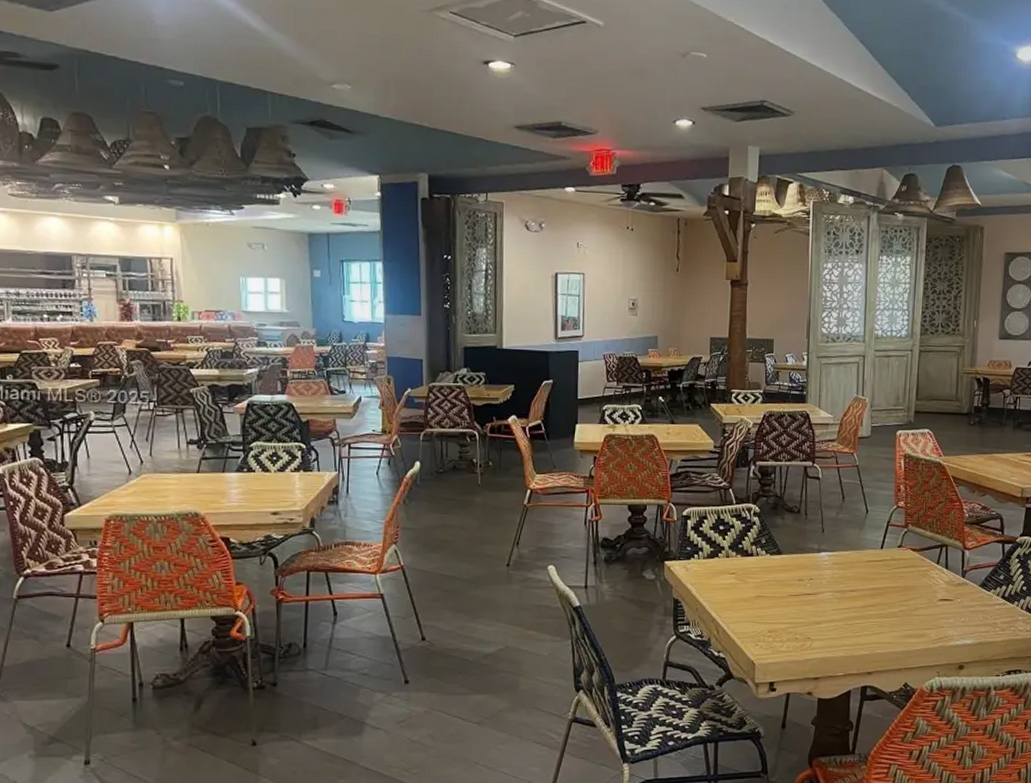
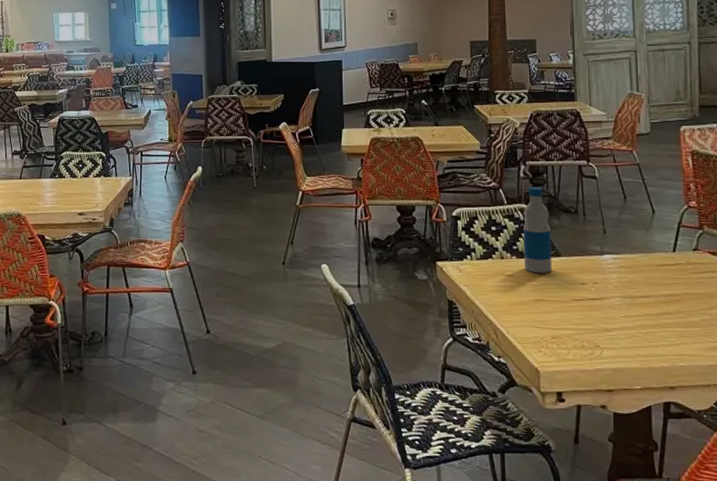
bottle: none [748,487,775,571] -> present [523,187,552,274]

